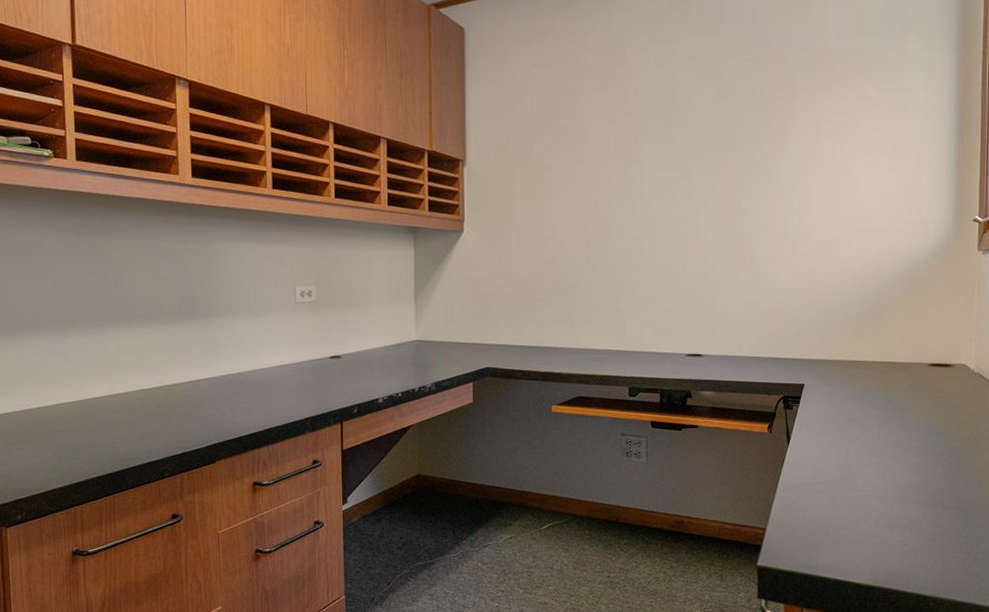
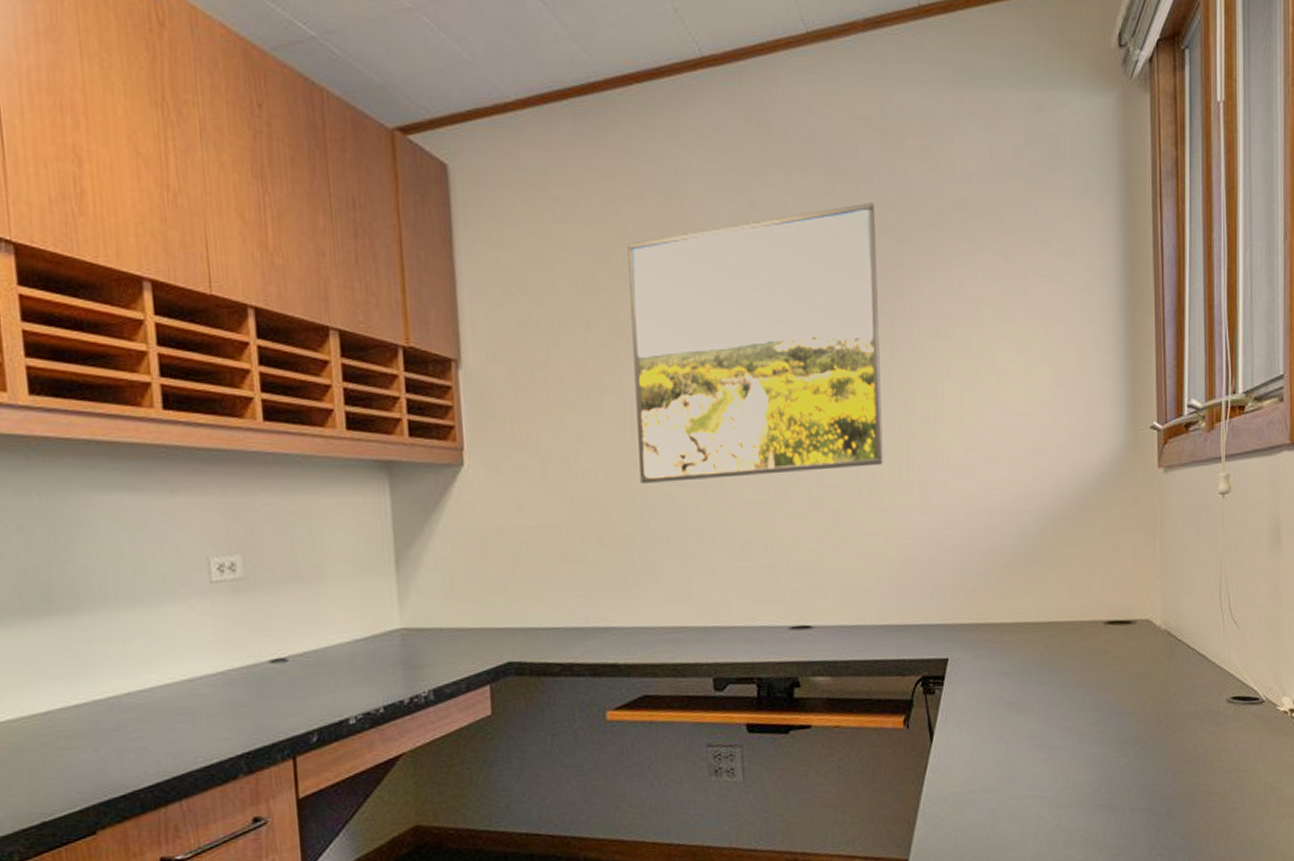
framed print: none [584,52,765,248] -> present [627,202,883,483]

